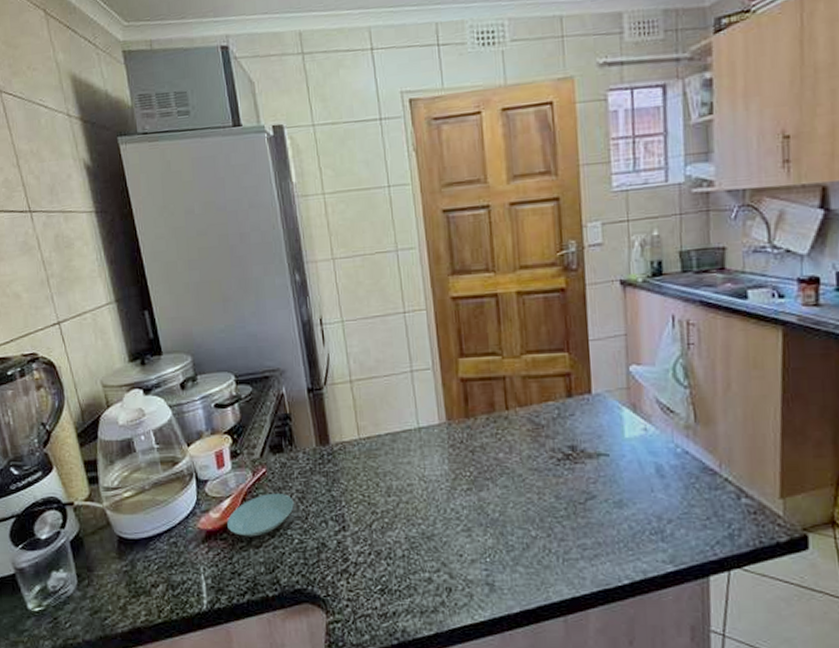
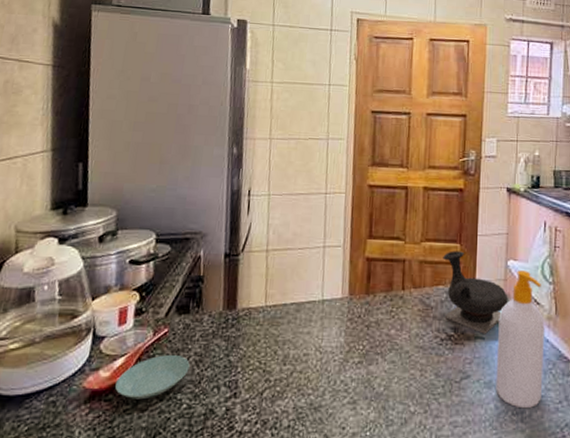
teapot: none [549,360,634,451] -> present [443,250,508,334]
soap bottle: none [624,375,685,528] -> present [496,270,545,409]

